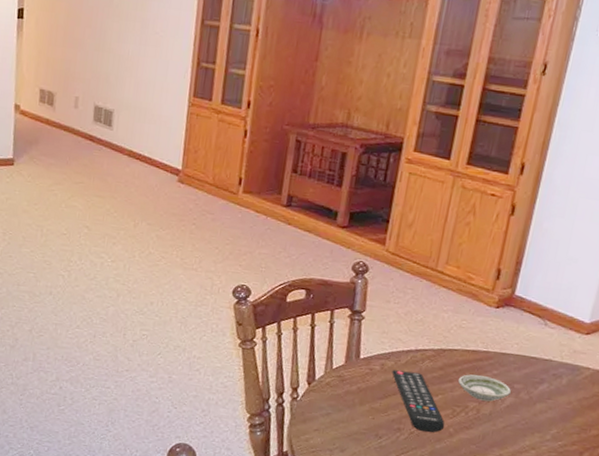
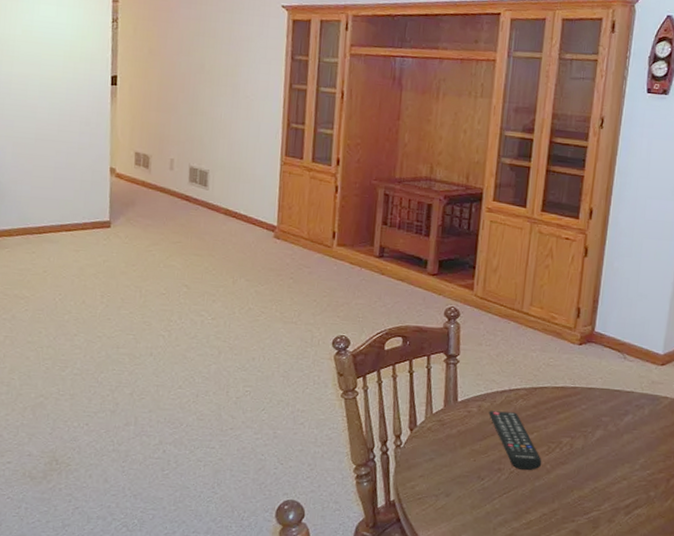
saucer: present [458,374,511,402] -> none [551,410,599,436]

